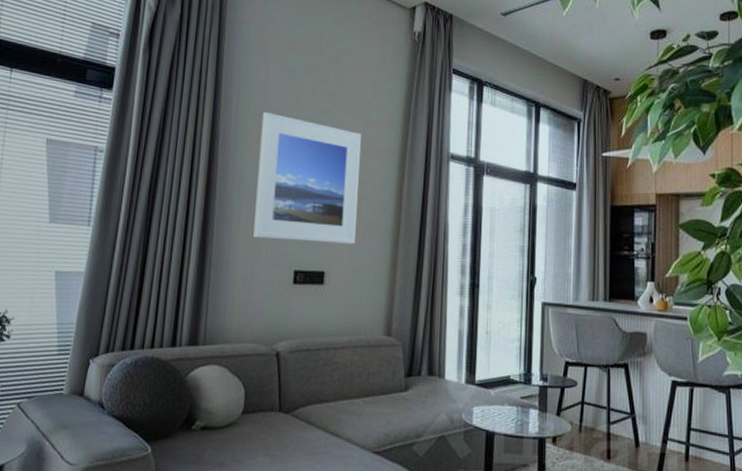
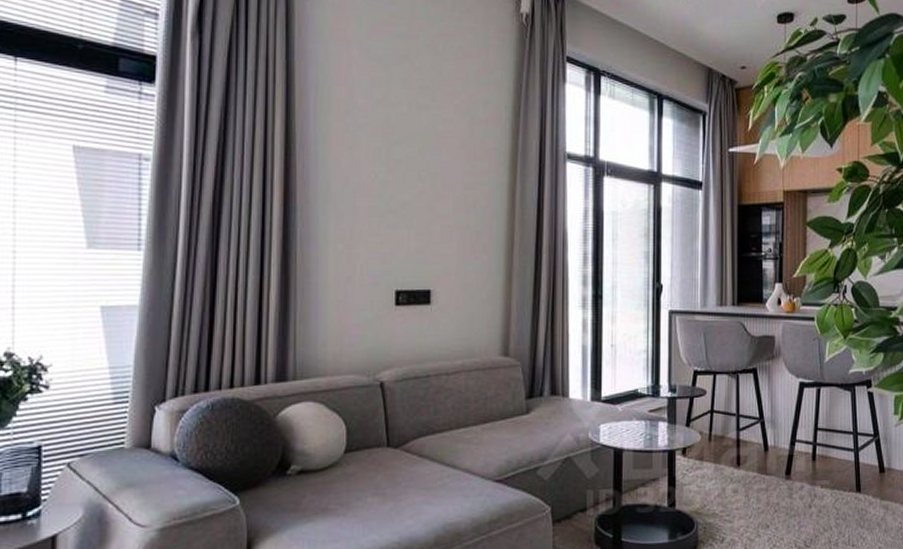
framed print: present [253,112,361,244] -> none [345,109,465,258]

